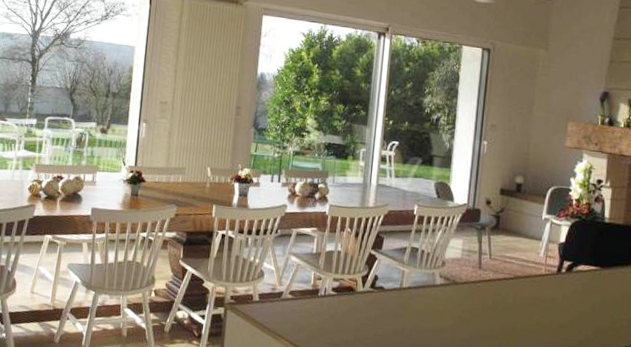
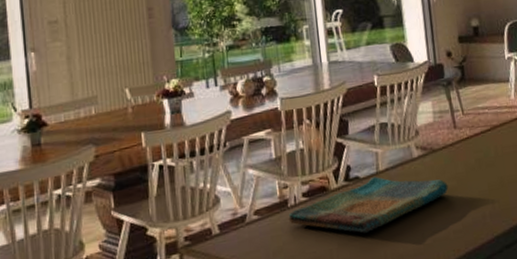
dish towel: none [316,290,463,336] -> present [288,176,449,233]

